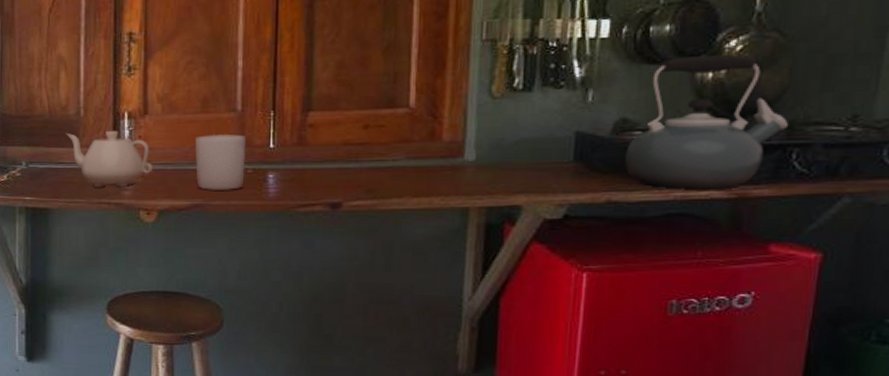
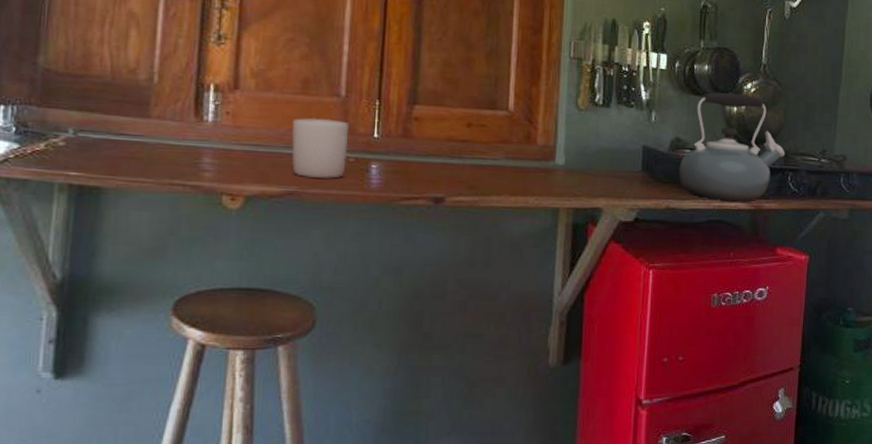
teapot: present [65,130,154,188] -> none [131,99,242,168]

